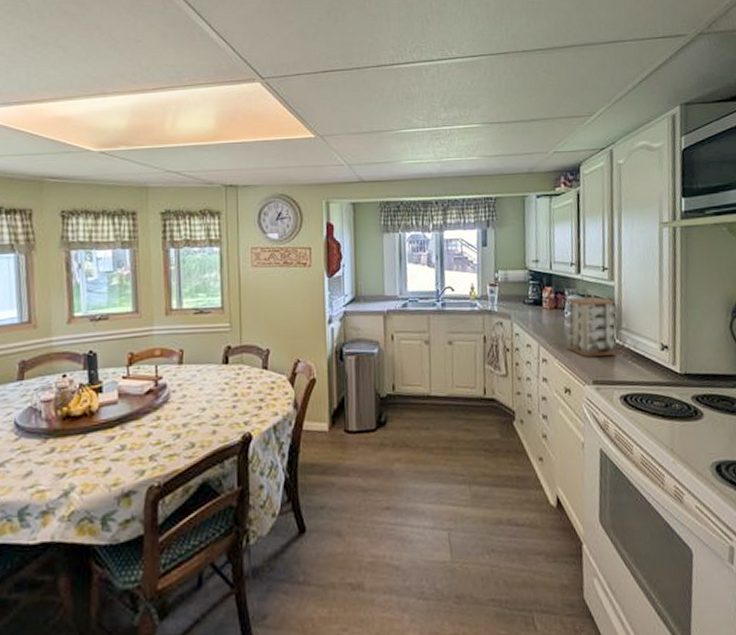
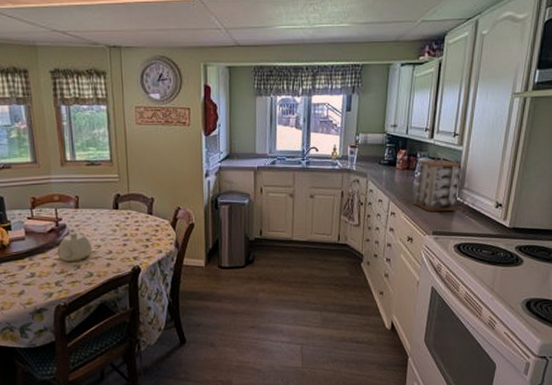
teapot: none [154,392,197,430] -> present [57,232,93,262]

